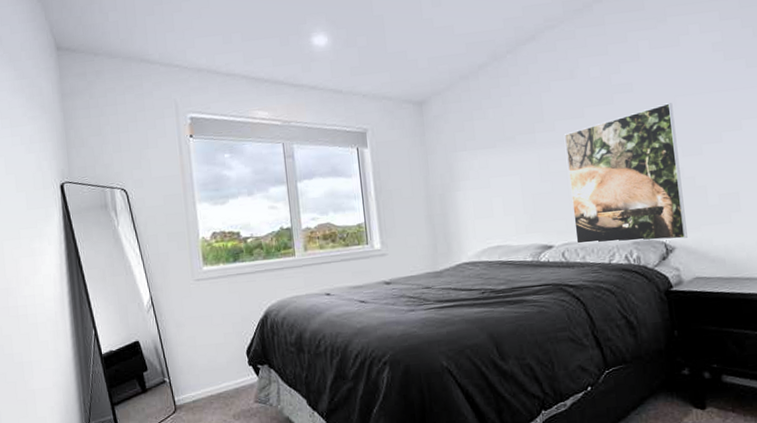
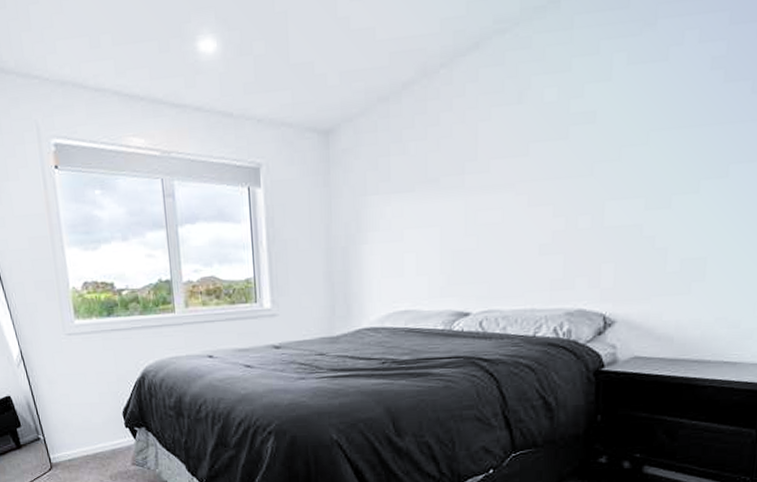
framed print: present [564,103,687,244] -> none [498,139,644,313]

